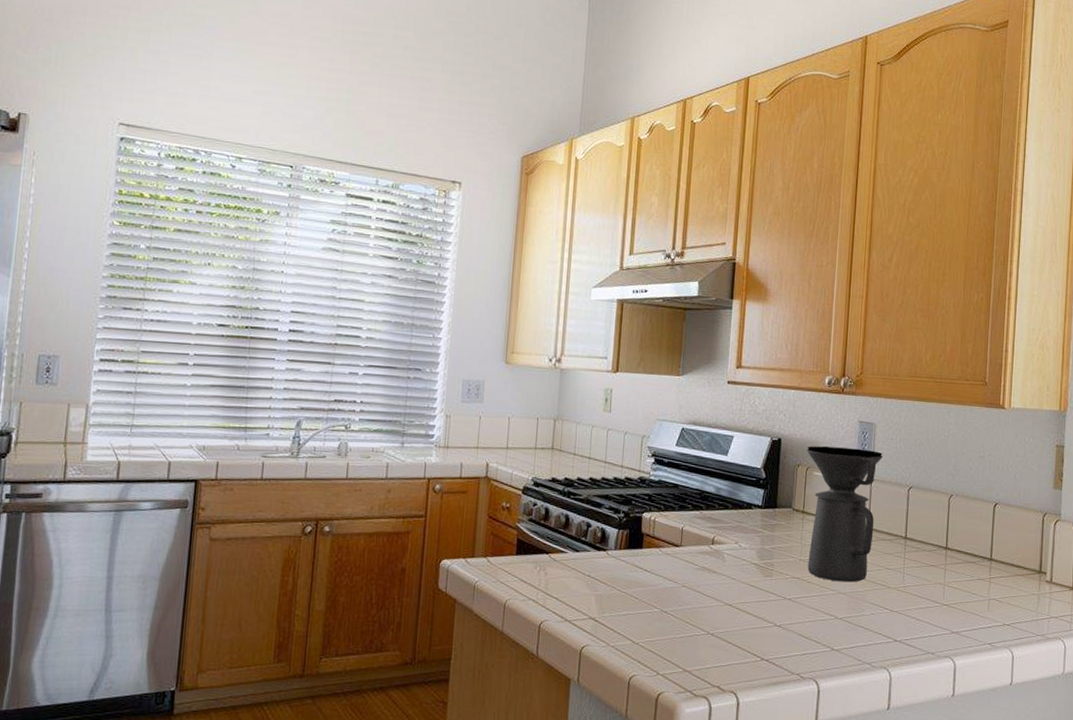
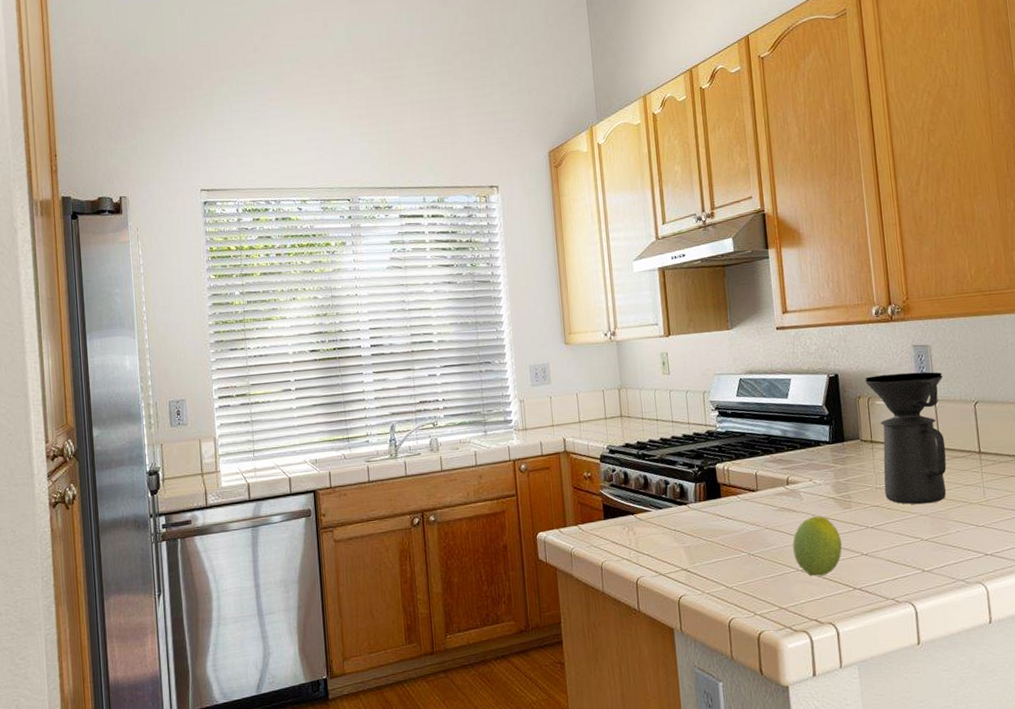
fruit: none [707,580,757,642] -> present [792,515,842,577]

